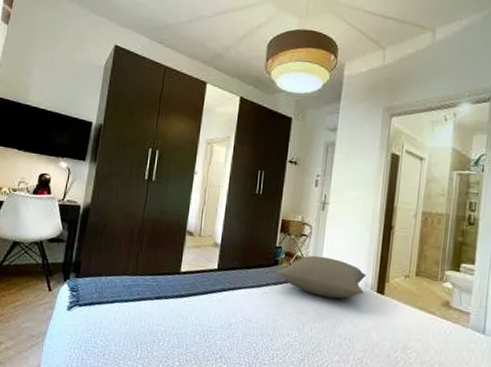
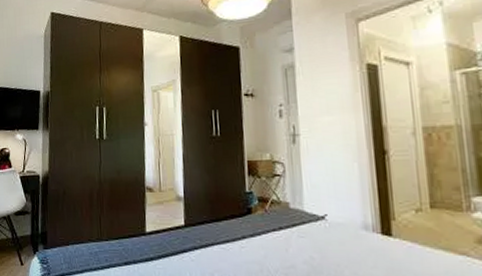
pillow: present [277,255,367,299] -> none [252,197,364,246]

